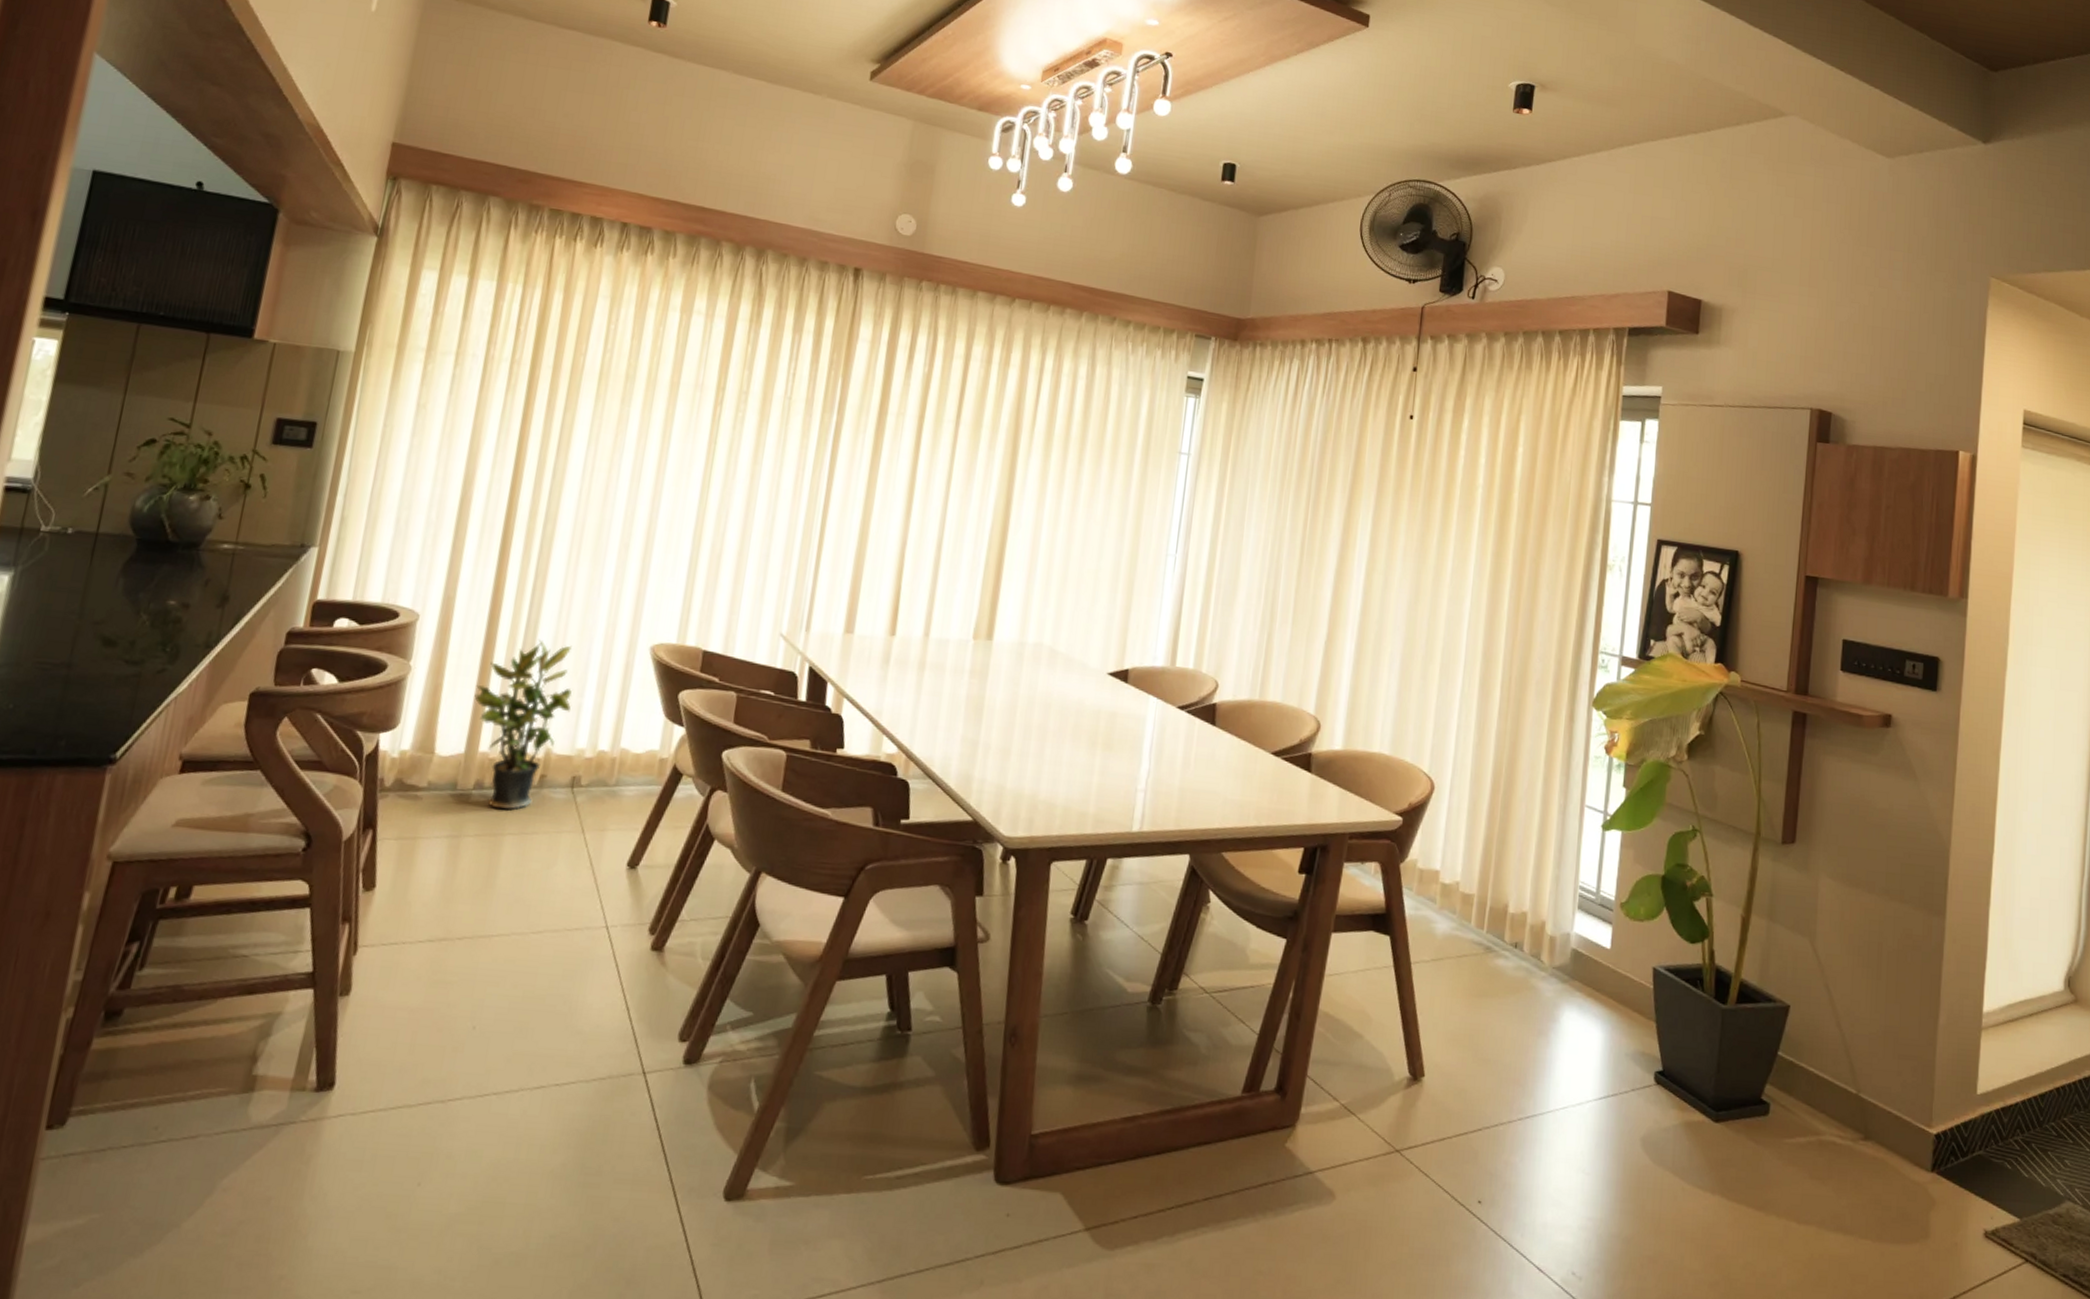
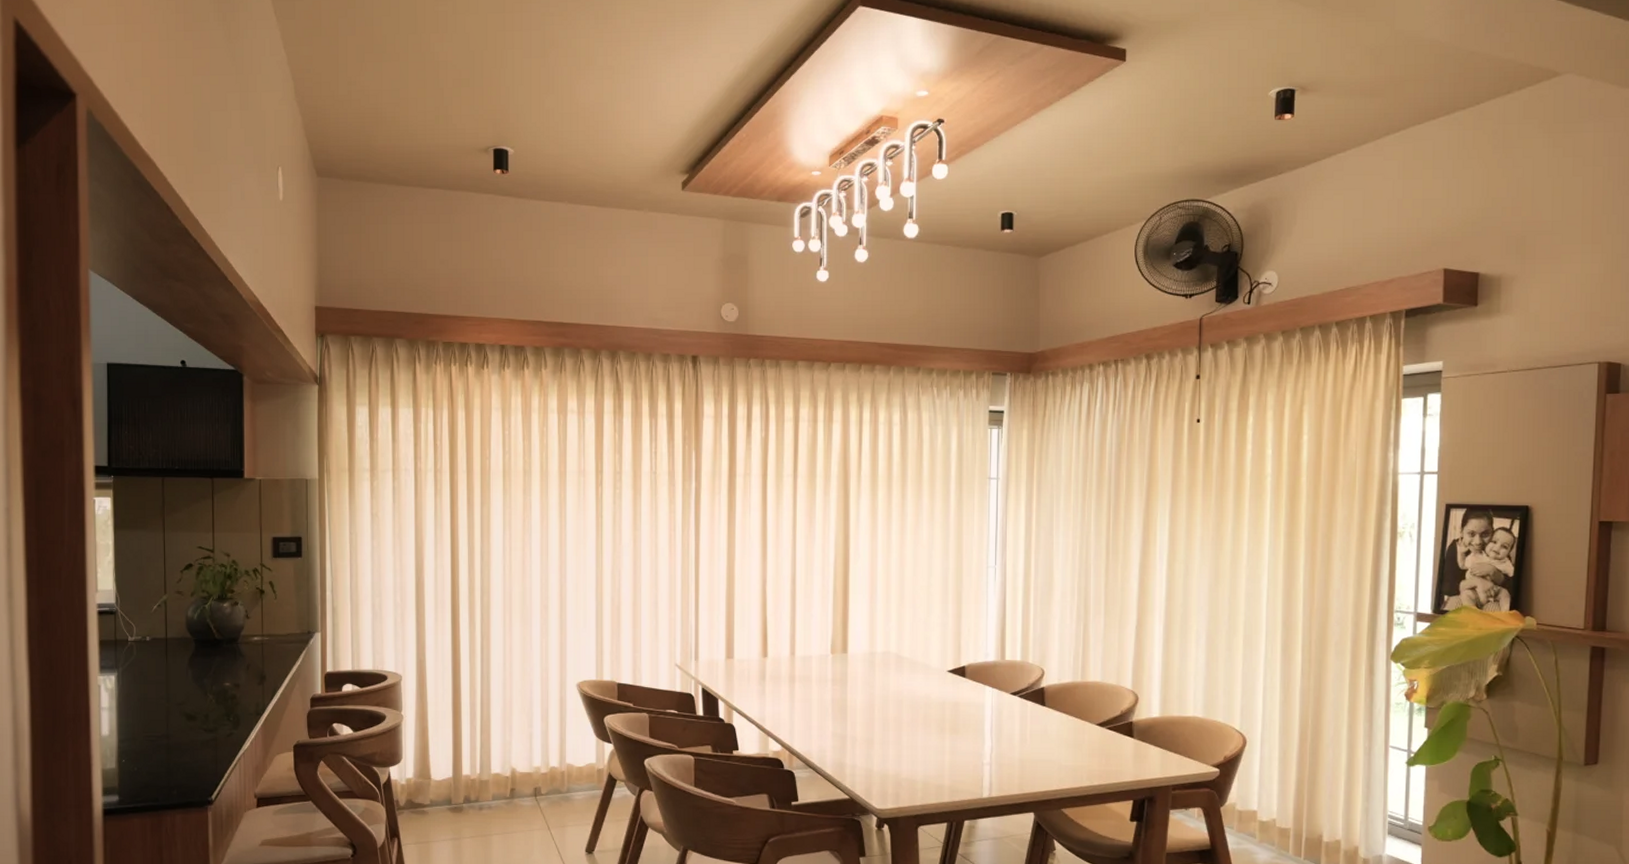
potted plant: present [474,639,572,810] -> none [452,686,524,817]

